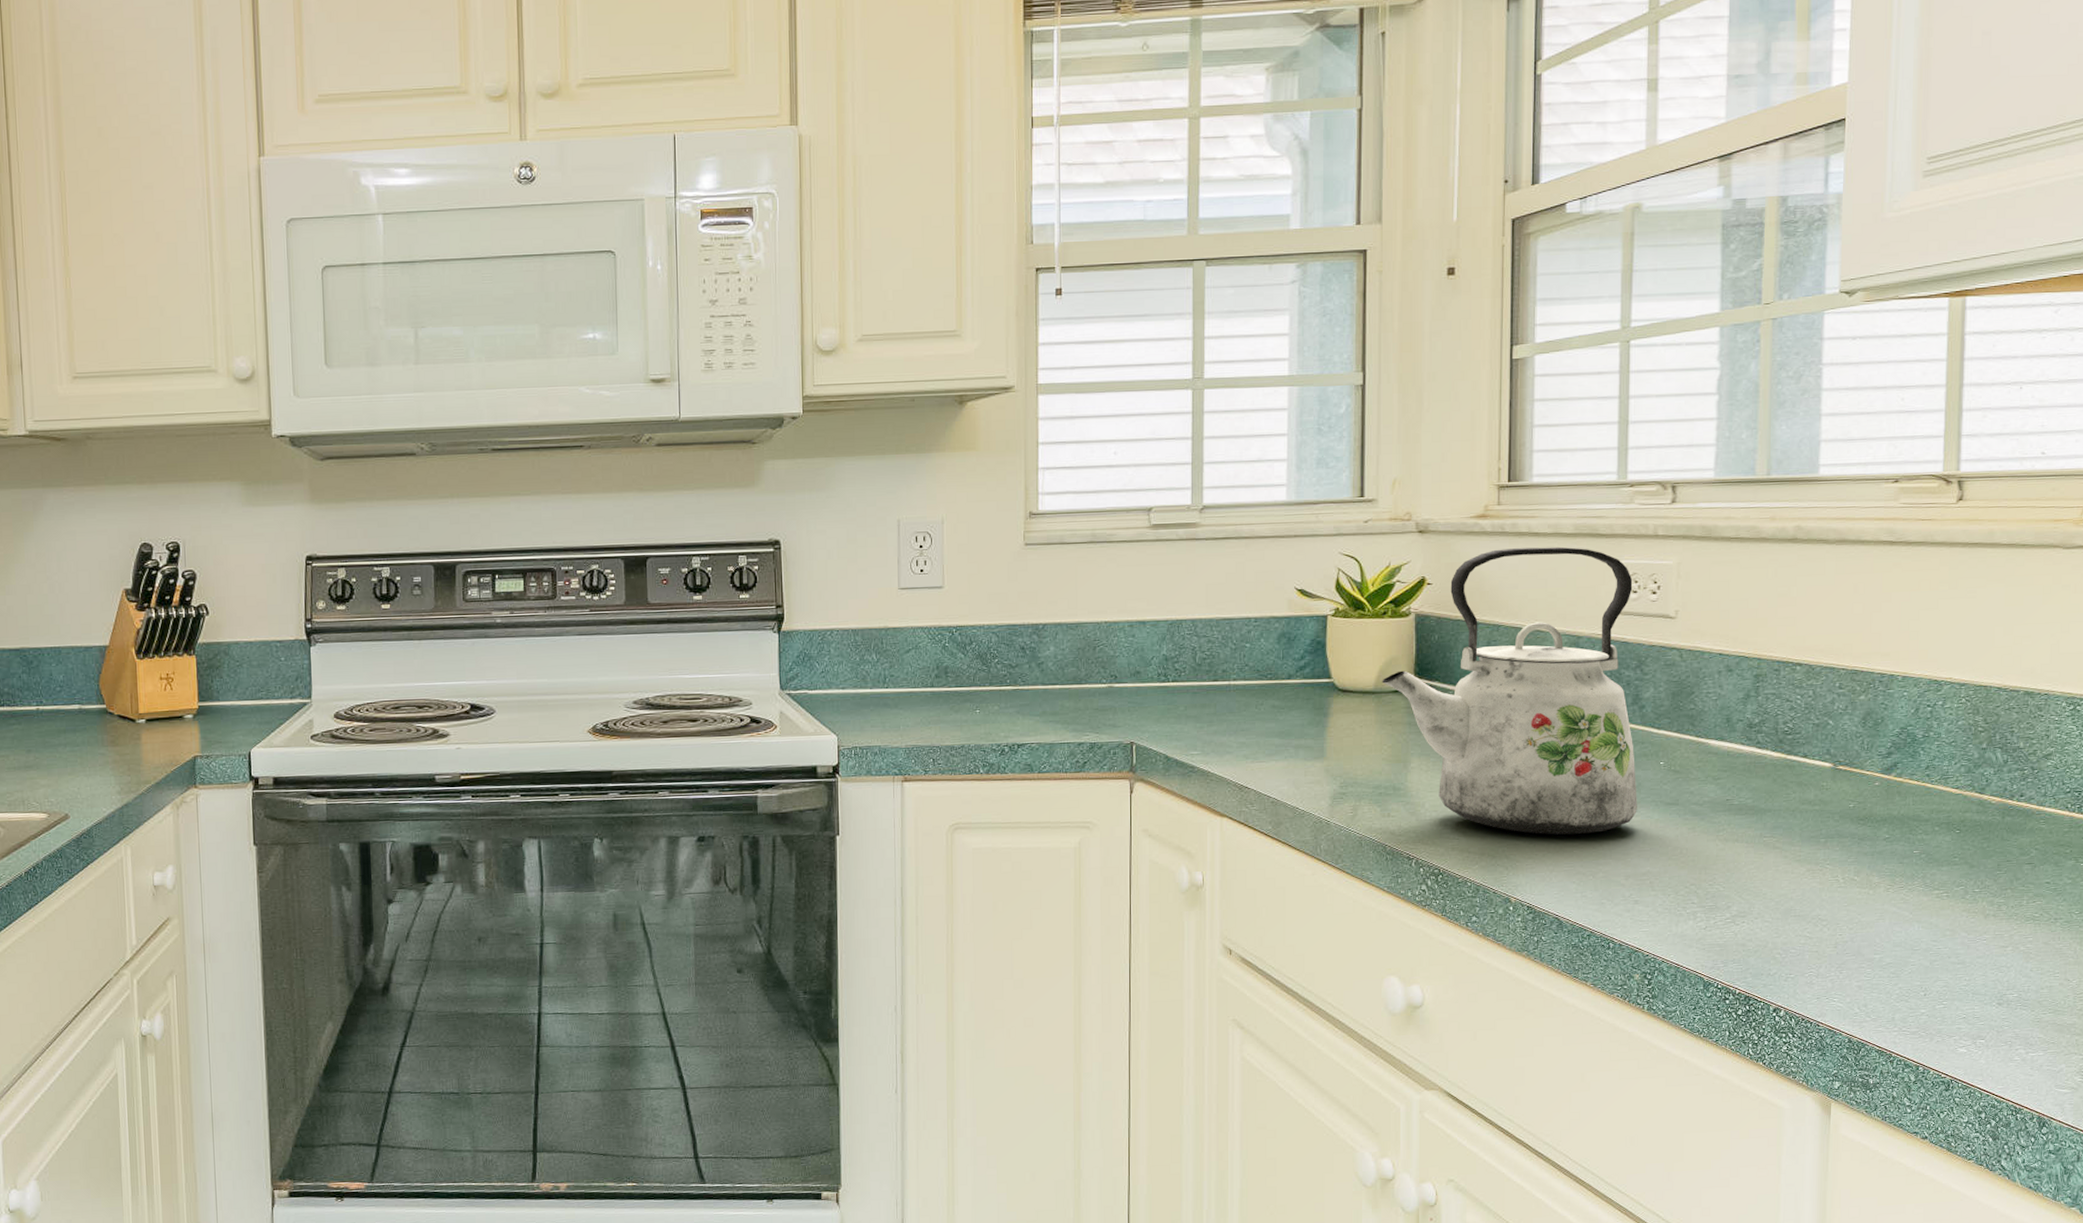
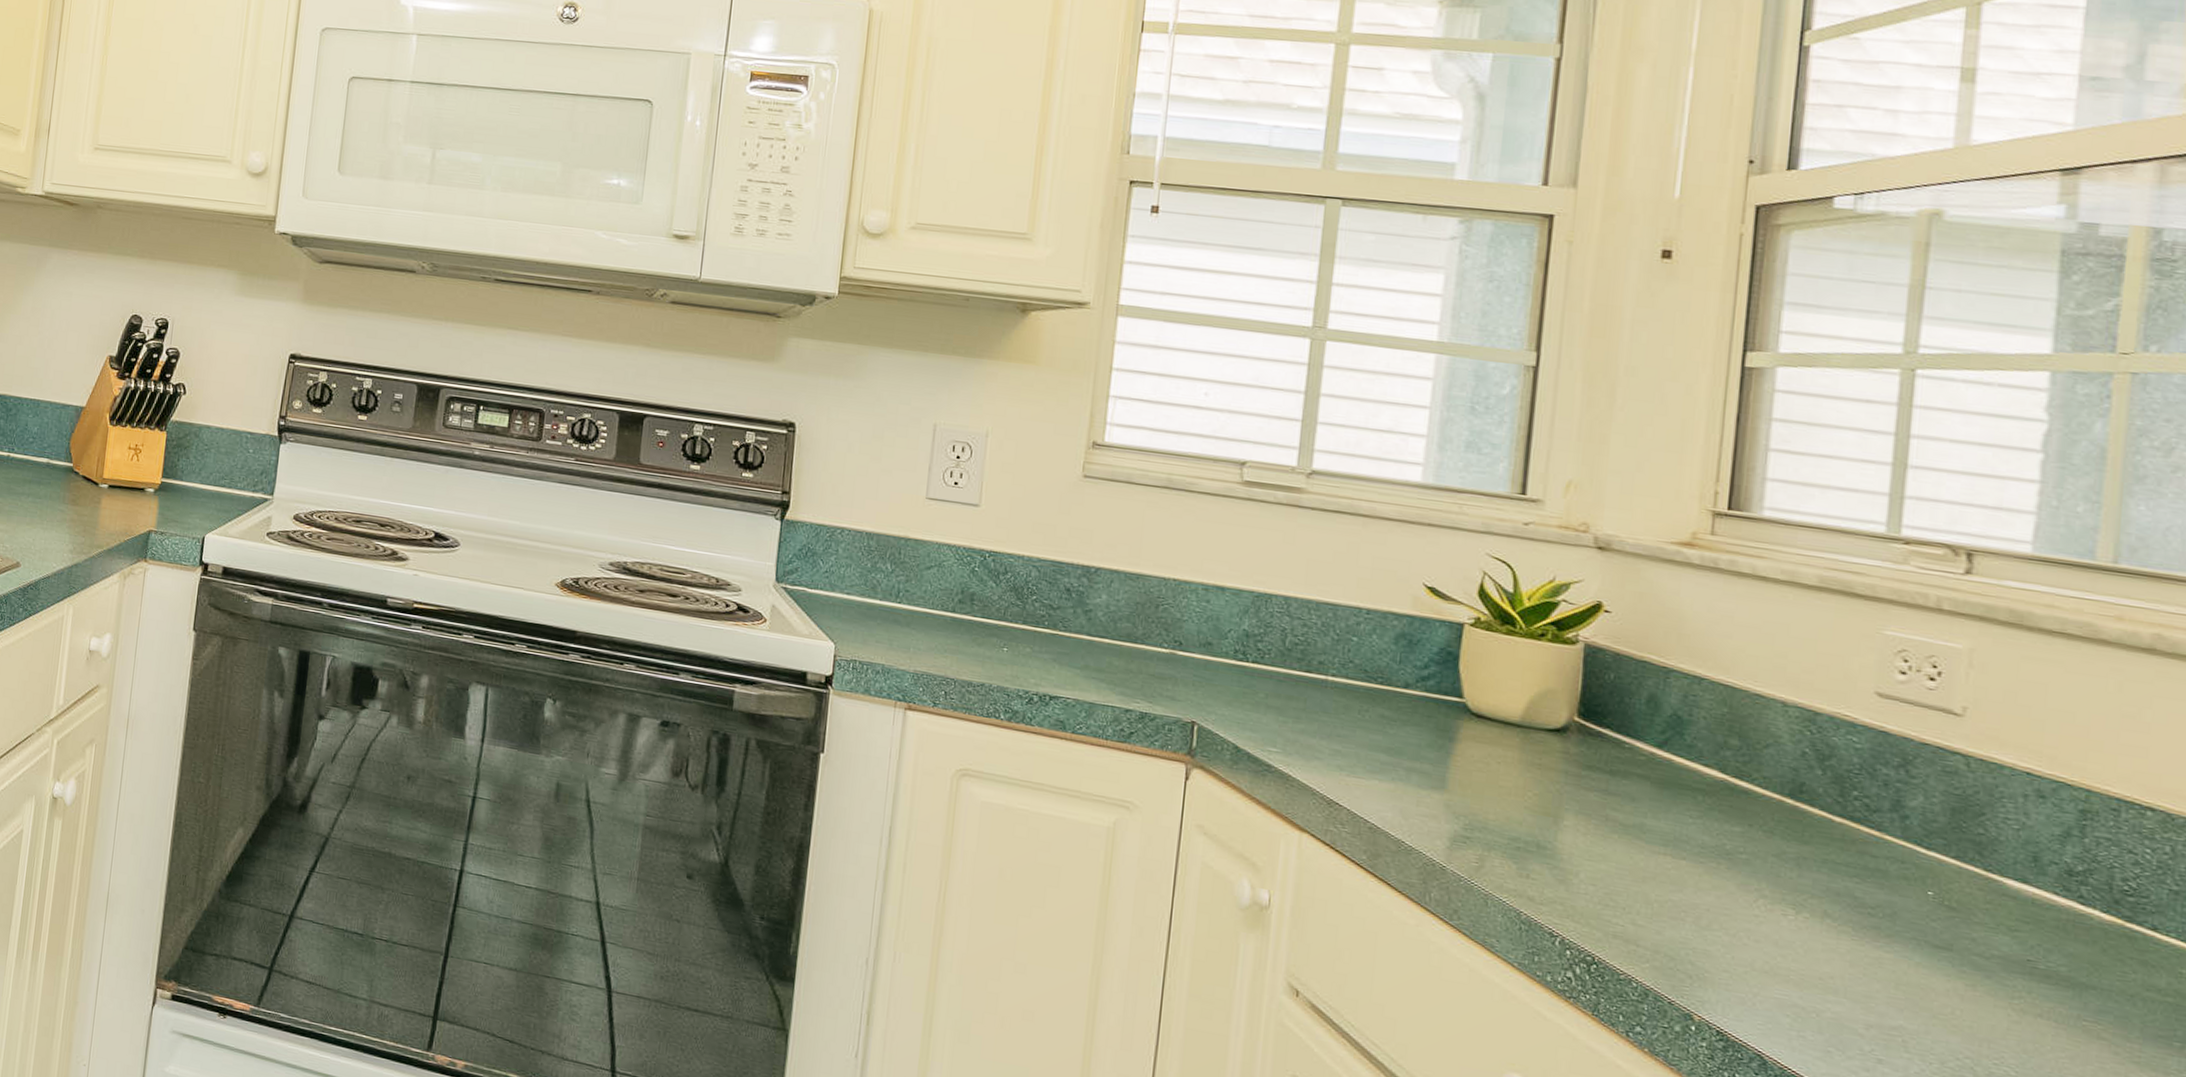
kettle: present [1382,546,1637,835] -> none [1532,586,1901,962]

